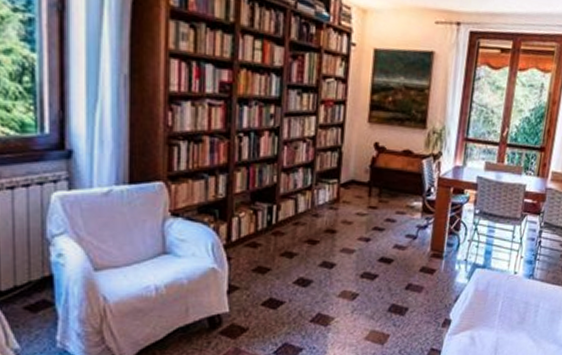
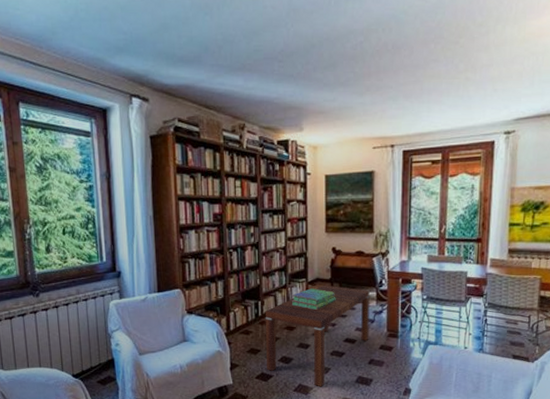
coffee table: none [277,189,415,317] -> present [265,285,370,387]
stack of books: none [316,192,374,220] -> present [291,288,336,310]

